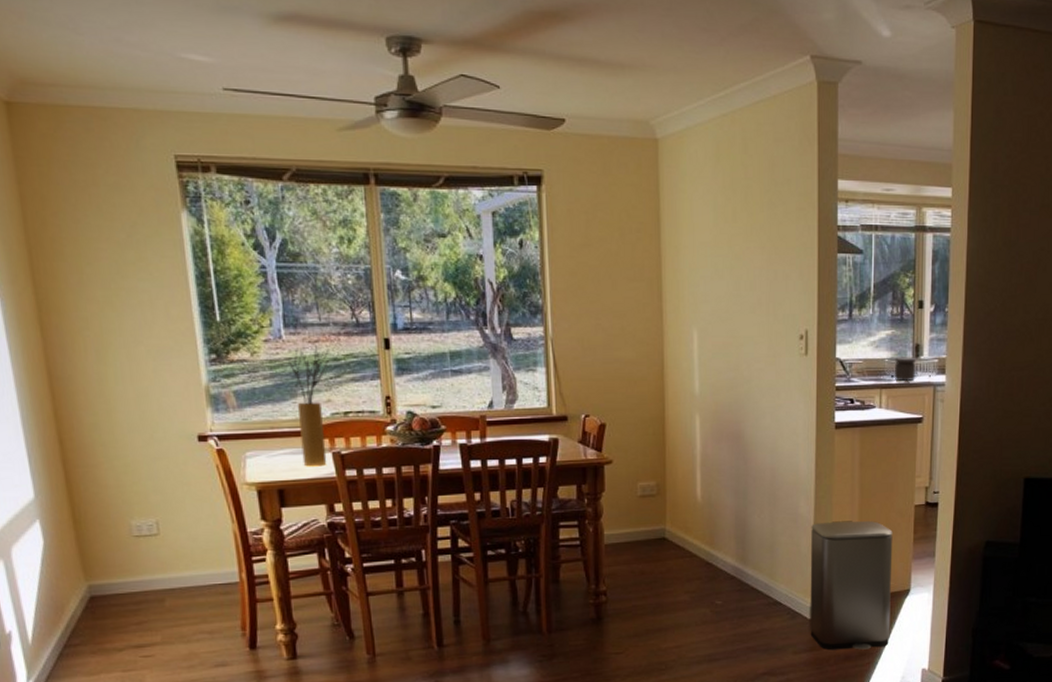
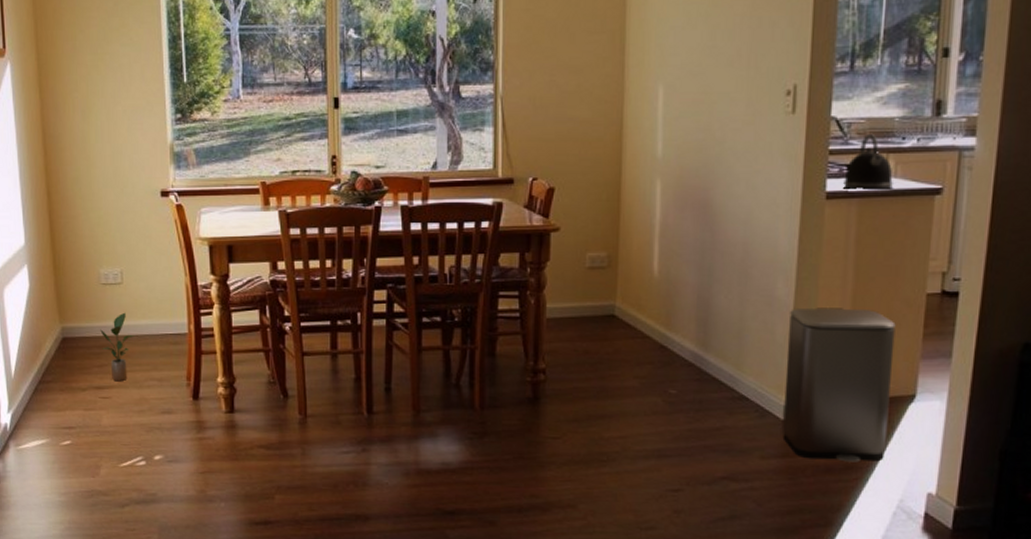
potted plant: none [136,565,177,638] -> present [100,312,134,382]
vase: present [289,344,330,467] -> none [244,104,282,224]
kettle: none [848,372,886,421] -> present [843,133,893,191]
jar: present [894,357,916,381] -> none [905,115,937,144]

